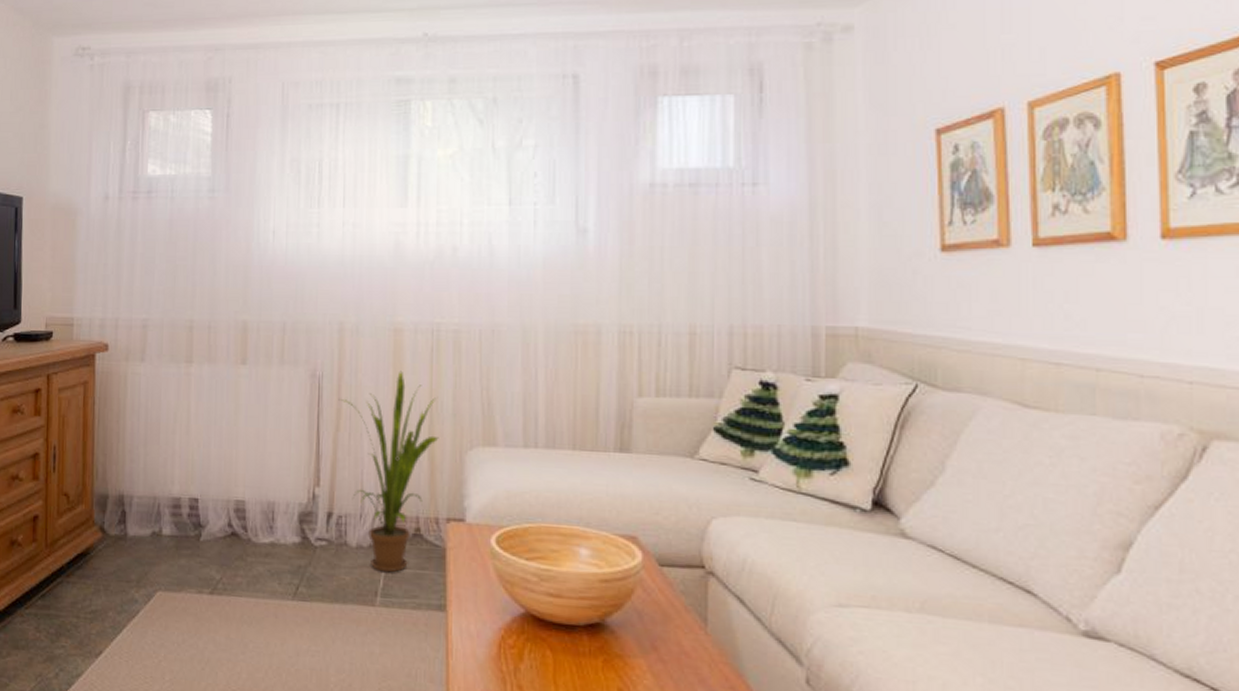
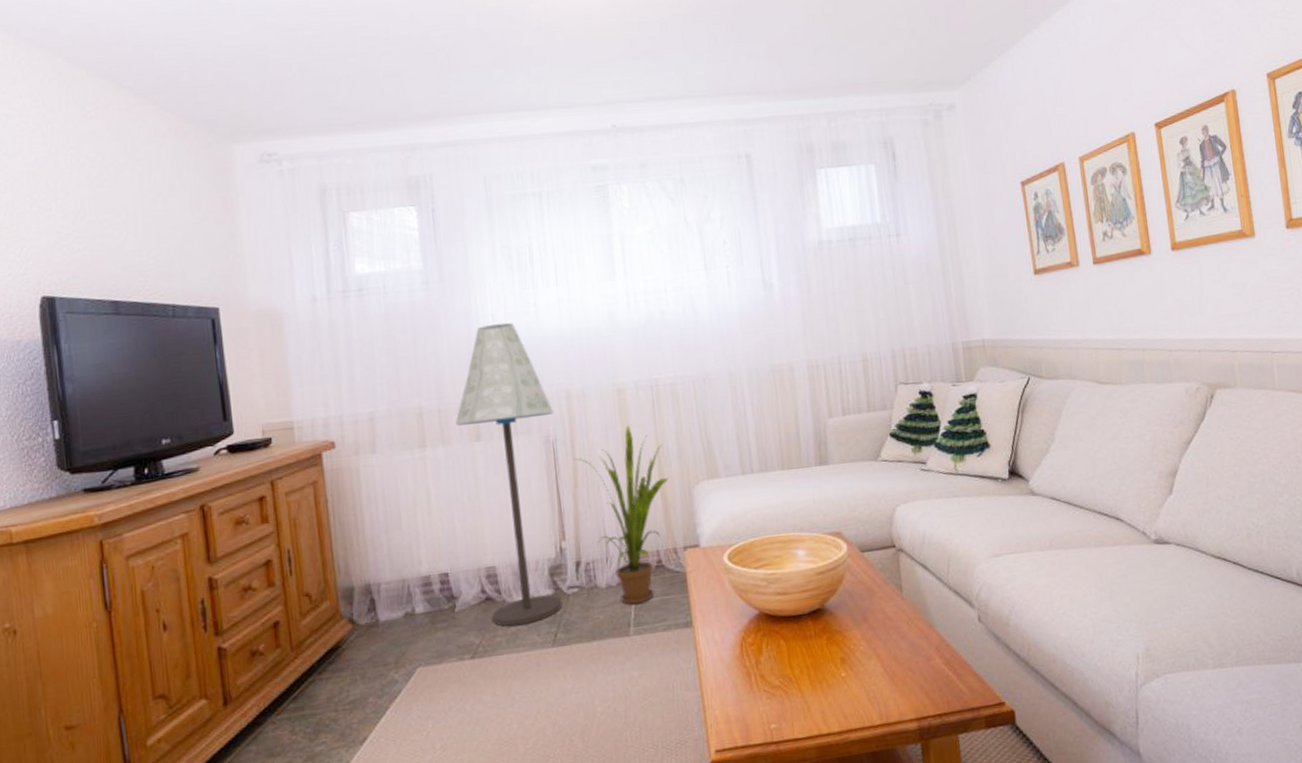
floor lamp: none [223,241,324,570] -> present [455,322,563,627]

